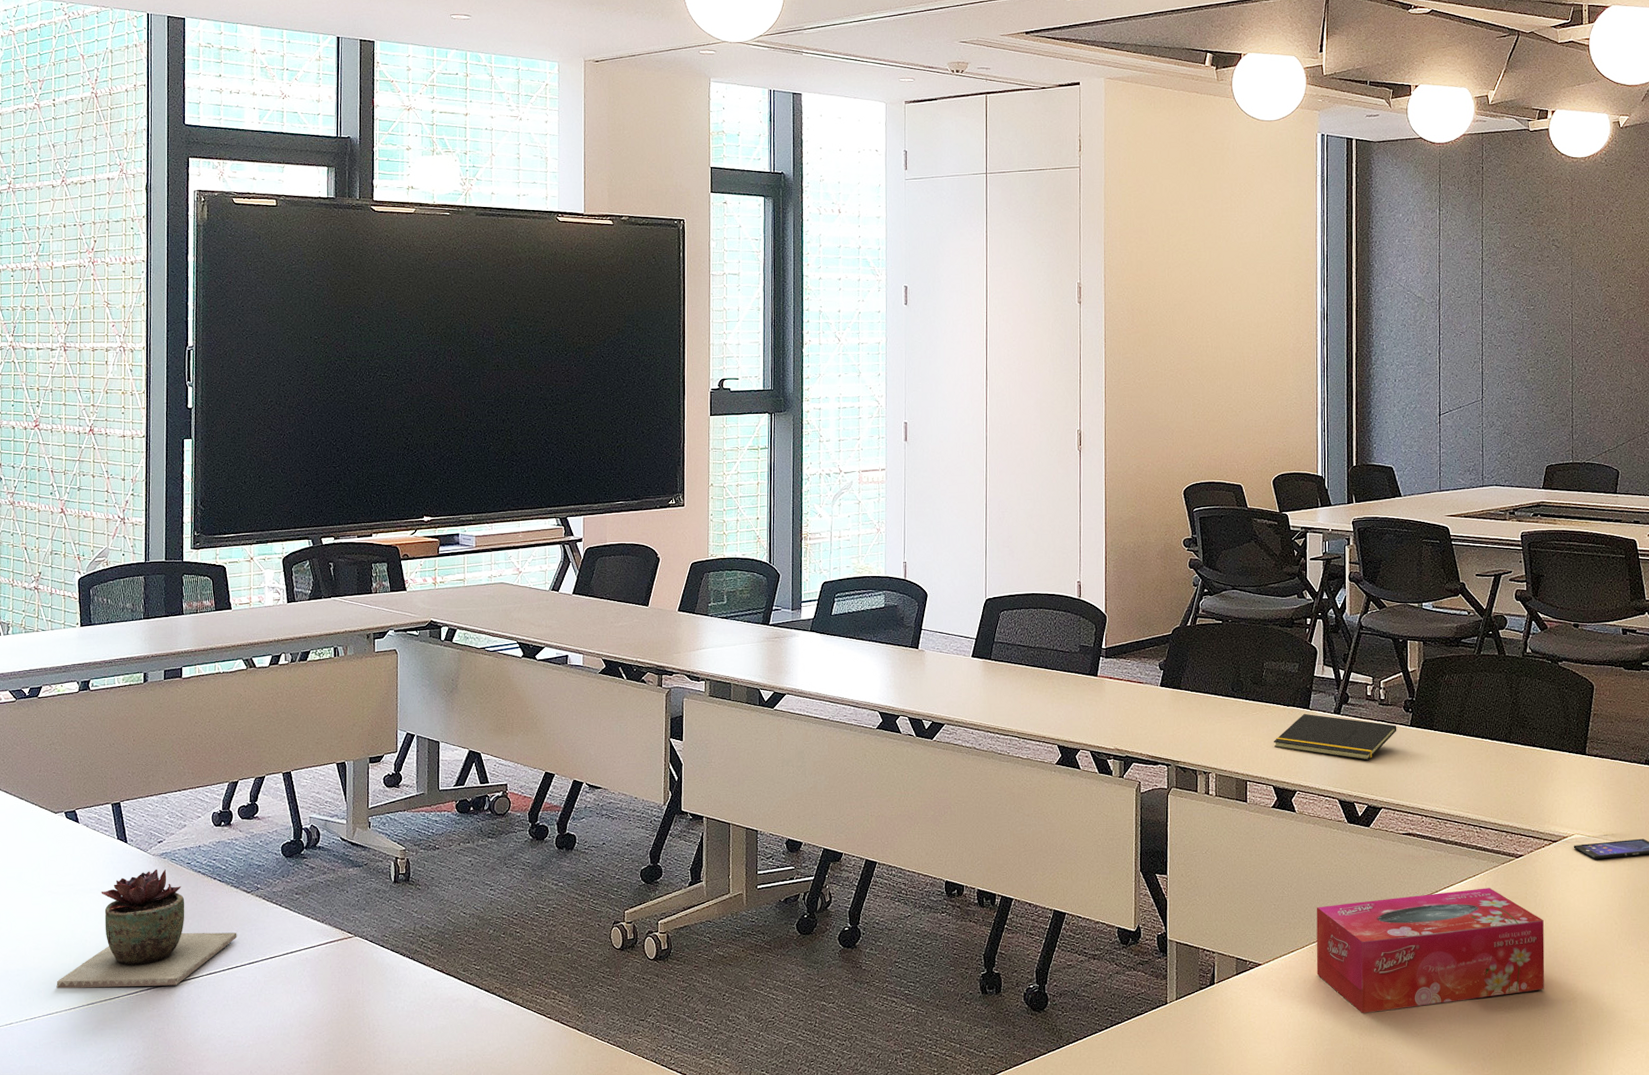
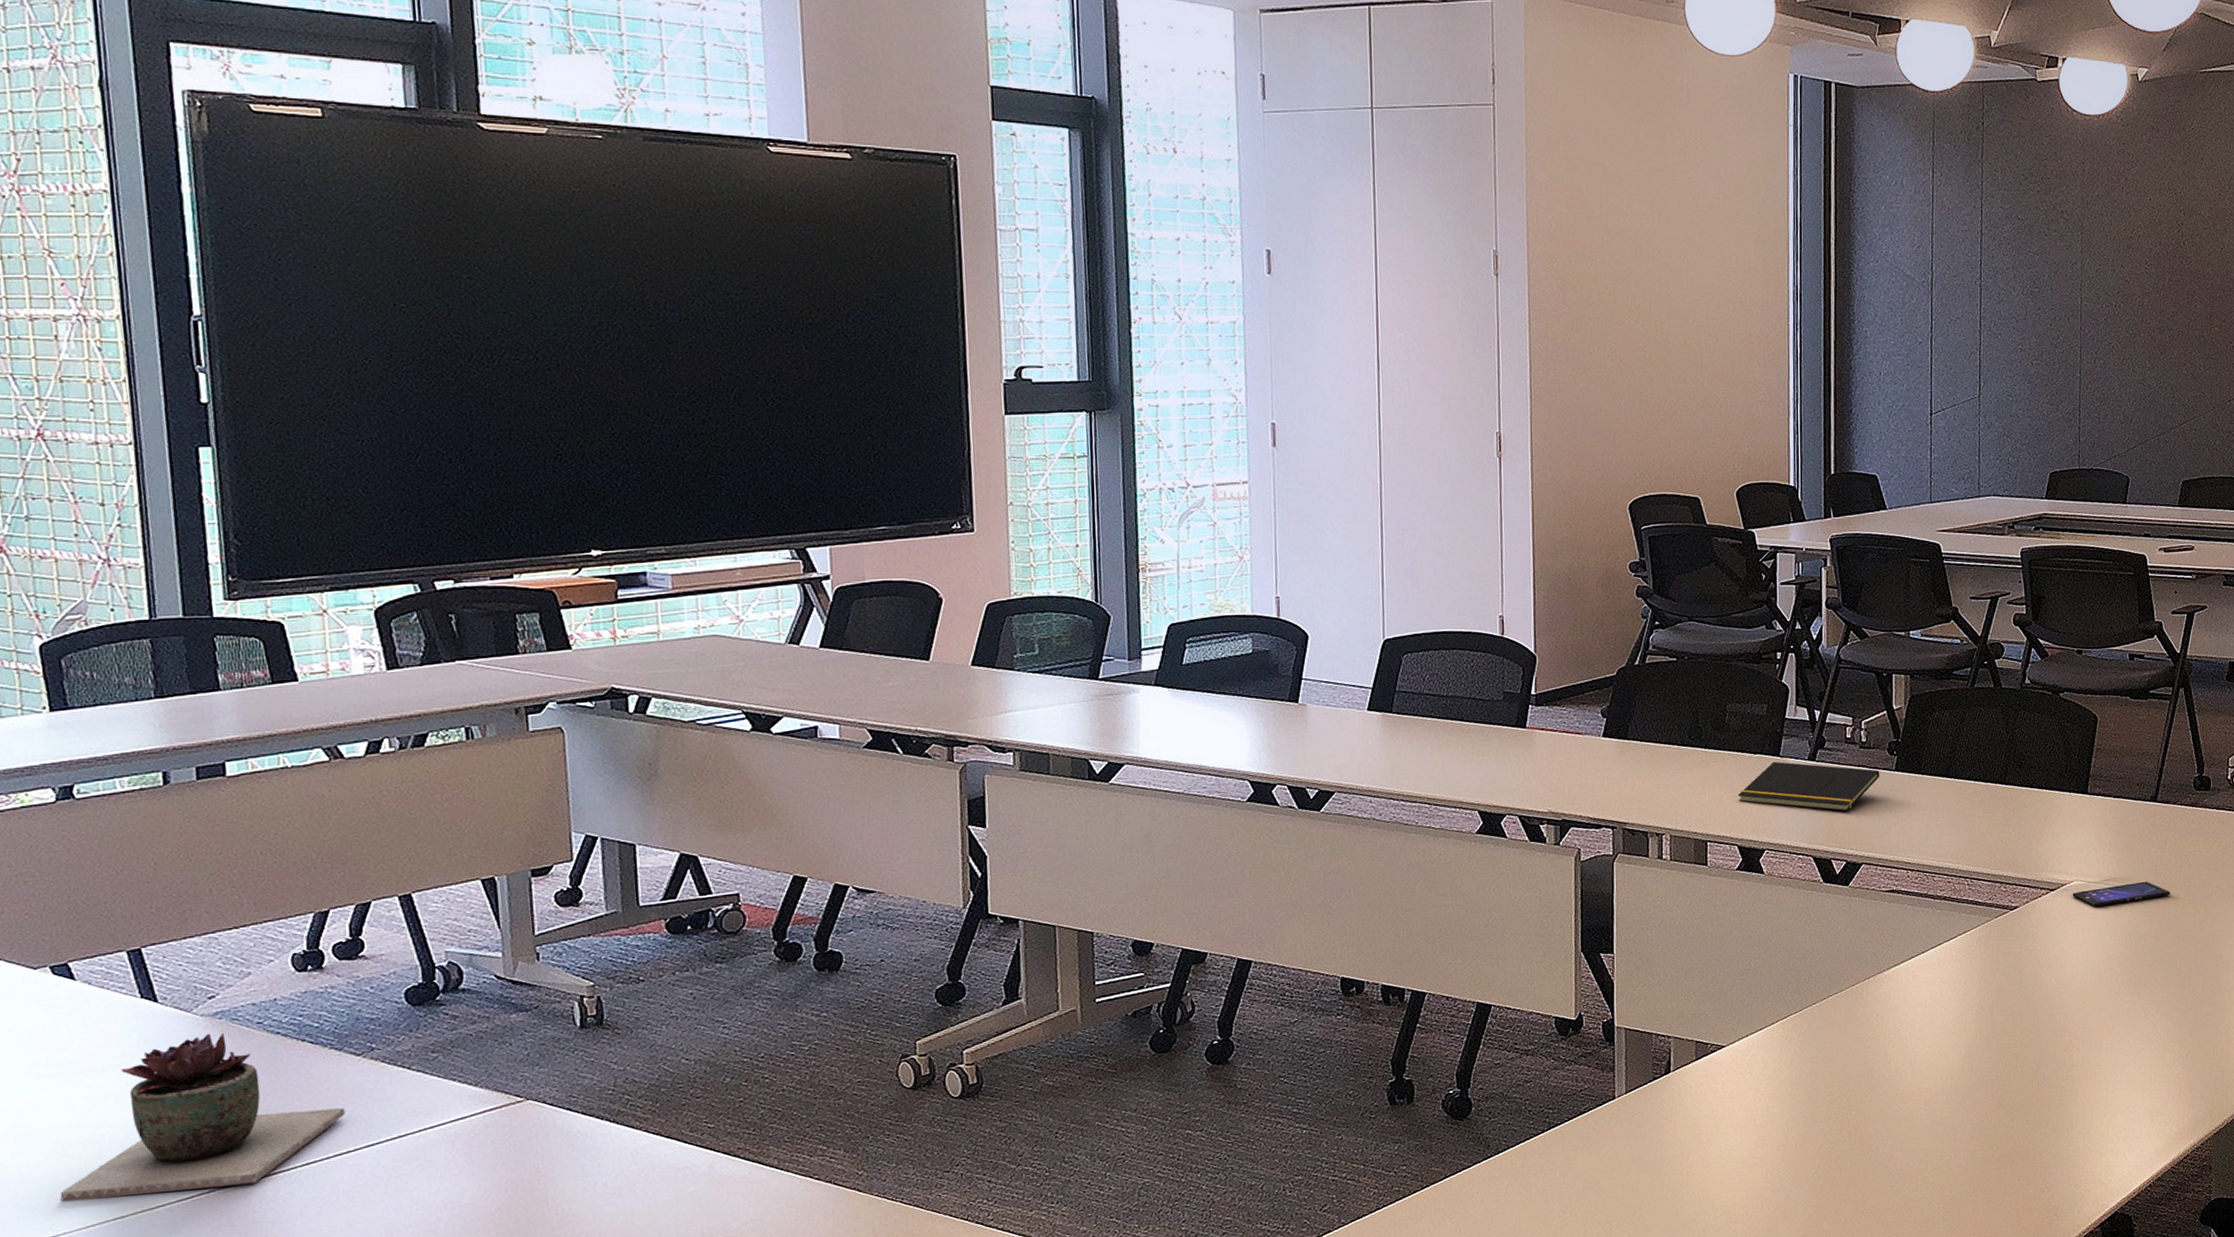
tissue box: present [1316,888,1545,1013] -> none [1787,944,2040,1091]

